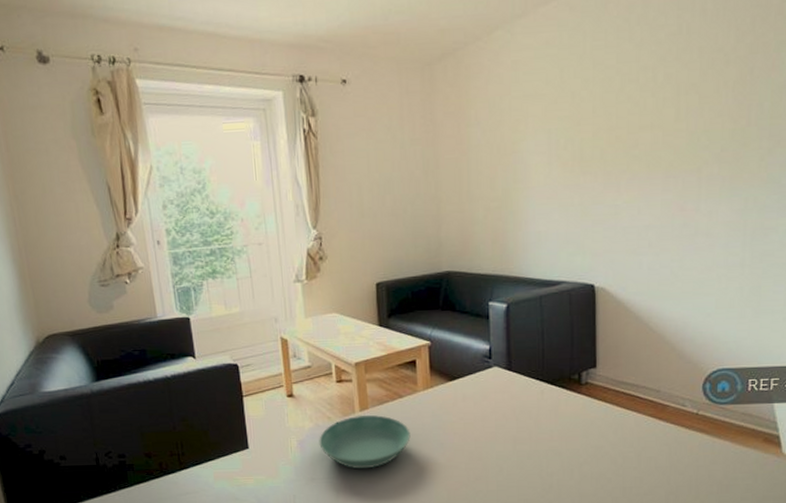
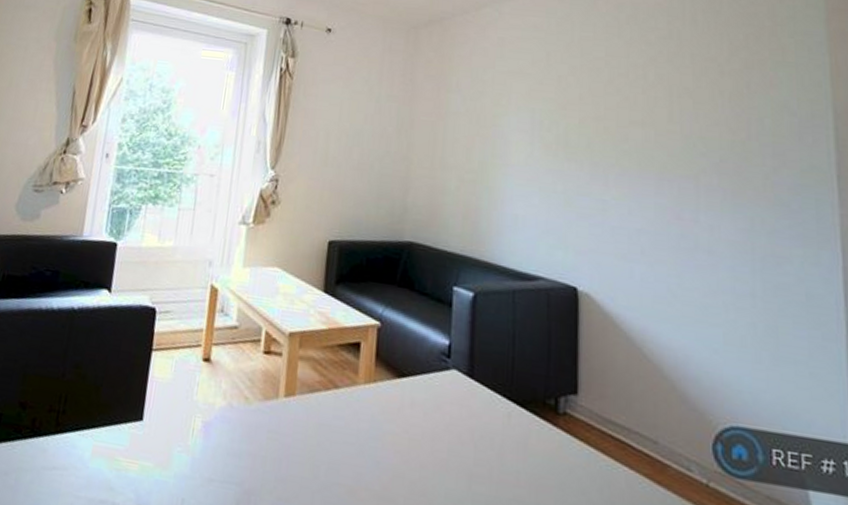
saucer: present [319,415,411,469] -> none [227,401,342,481]

